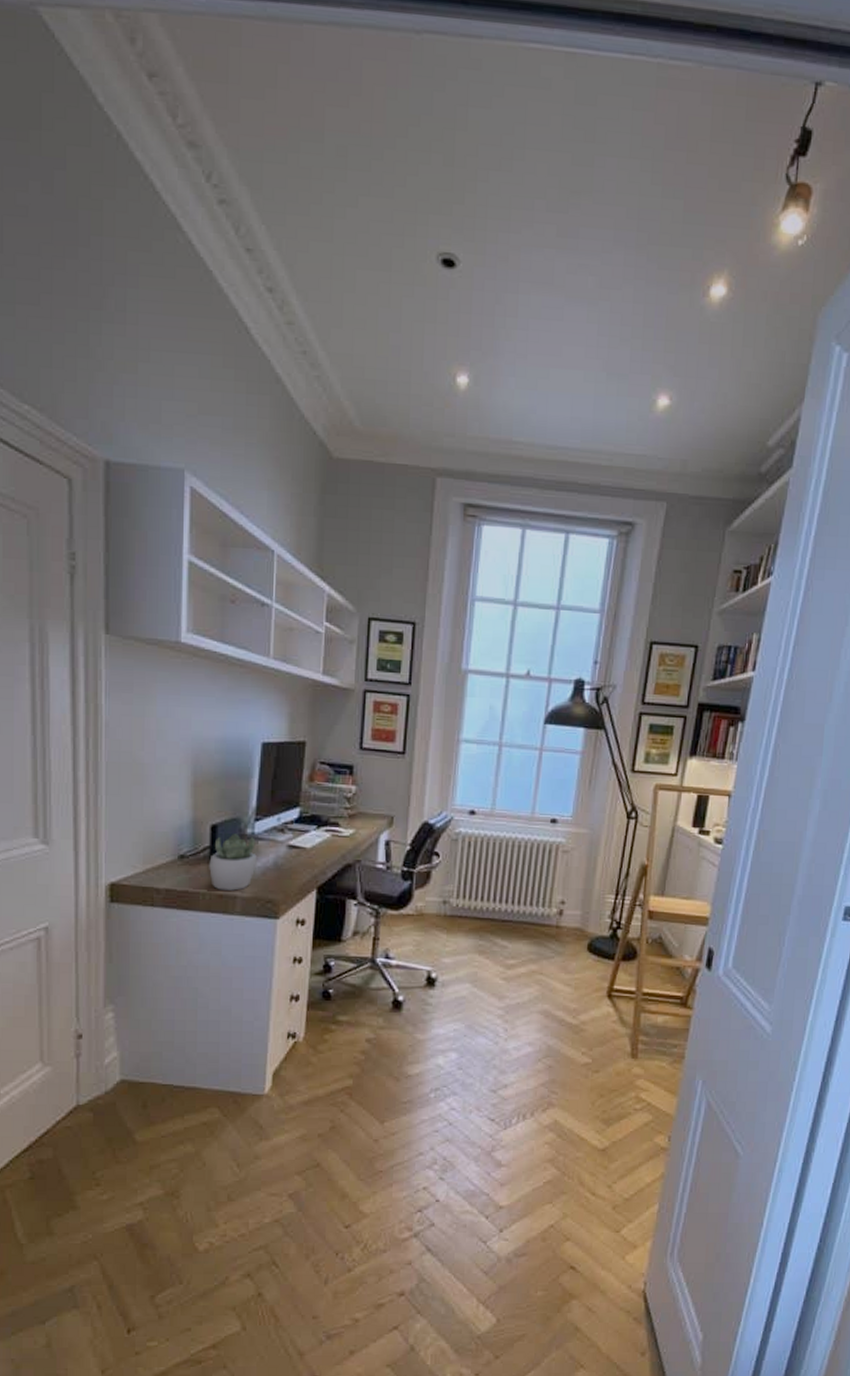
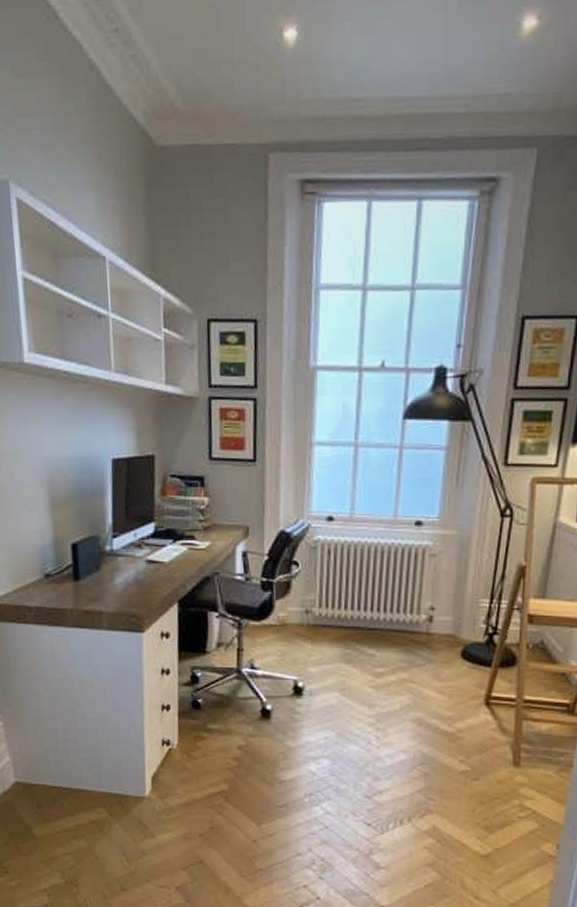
succulent plant: present [209,834,257,891] -> none [73,551,118,606]

